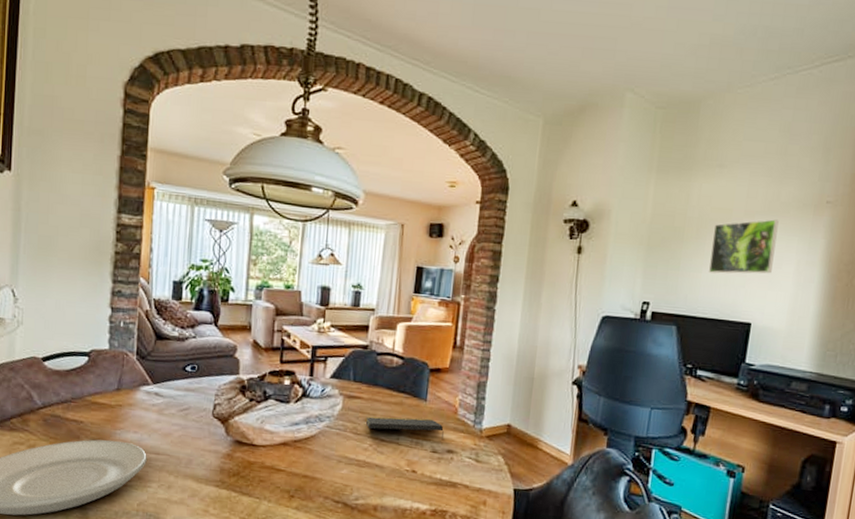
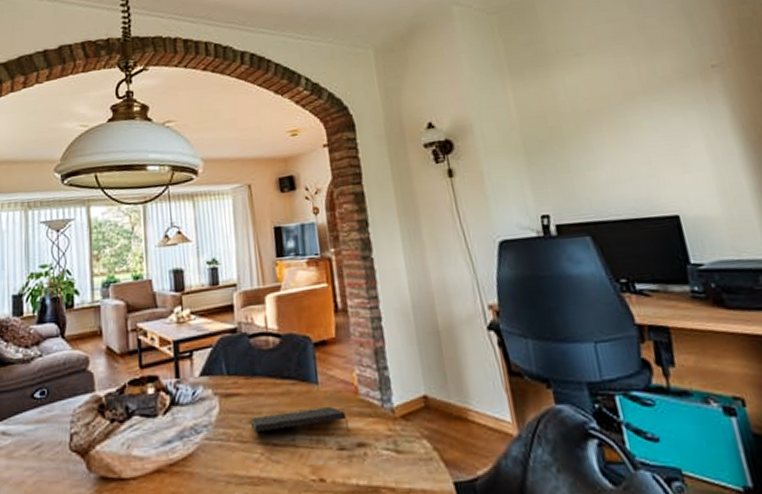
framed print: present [708,219,779,274] -> none [593,96,680,168]

